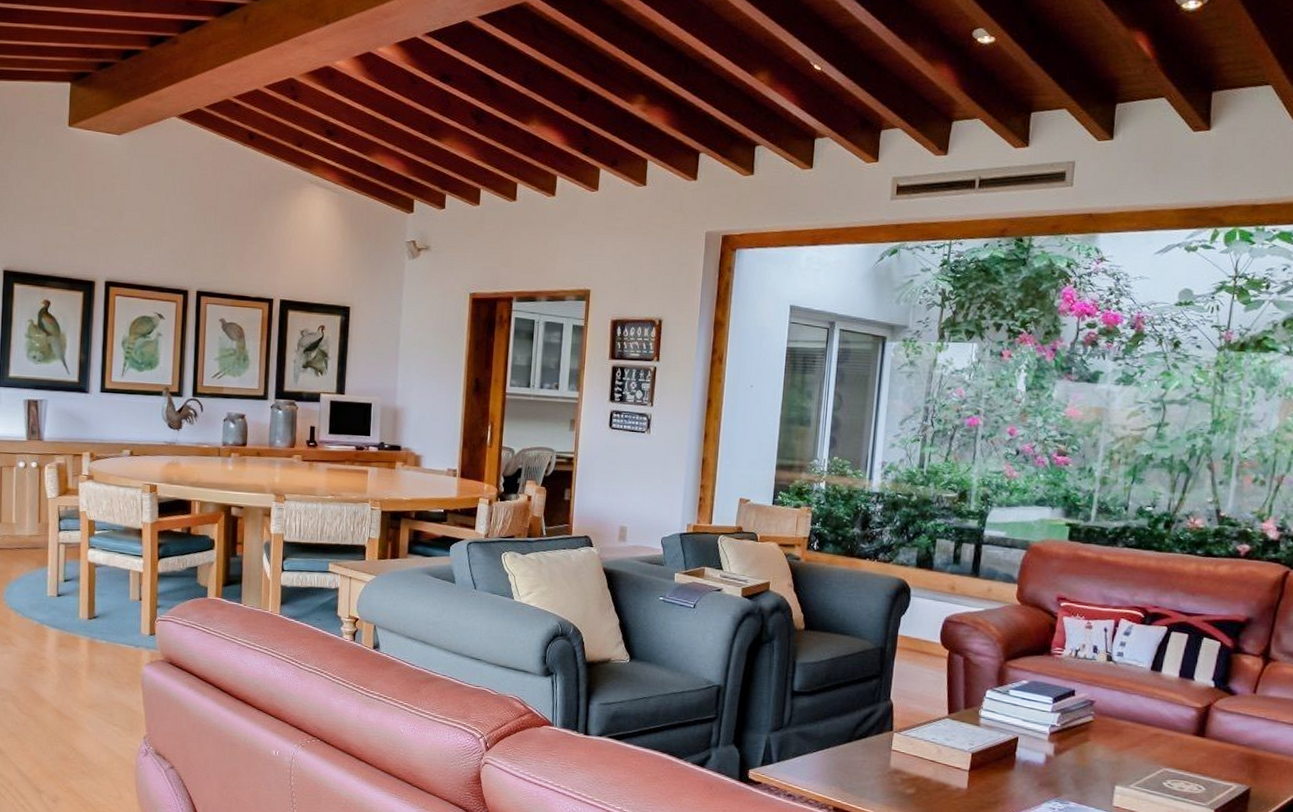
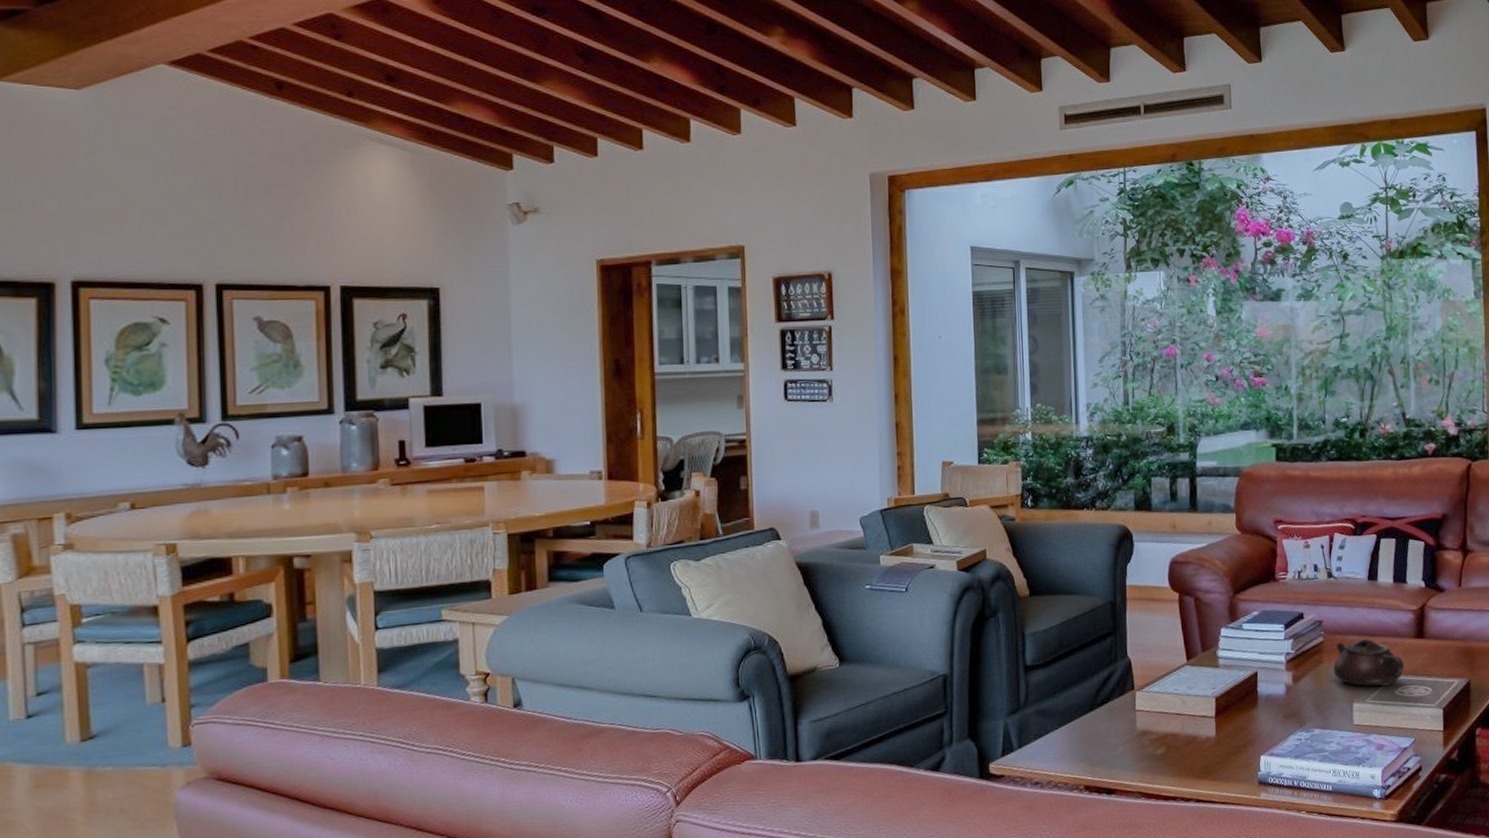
teapot: none [1099,724,1178,776] -> present [1333,638,1404,686]

